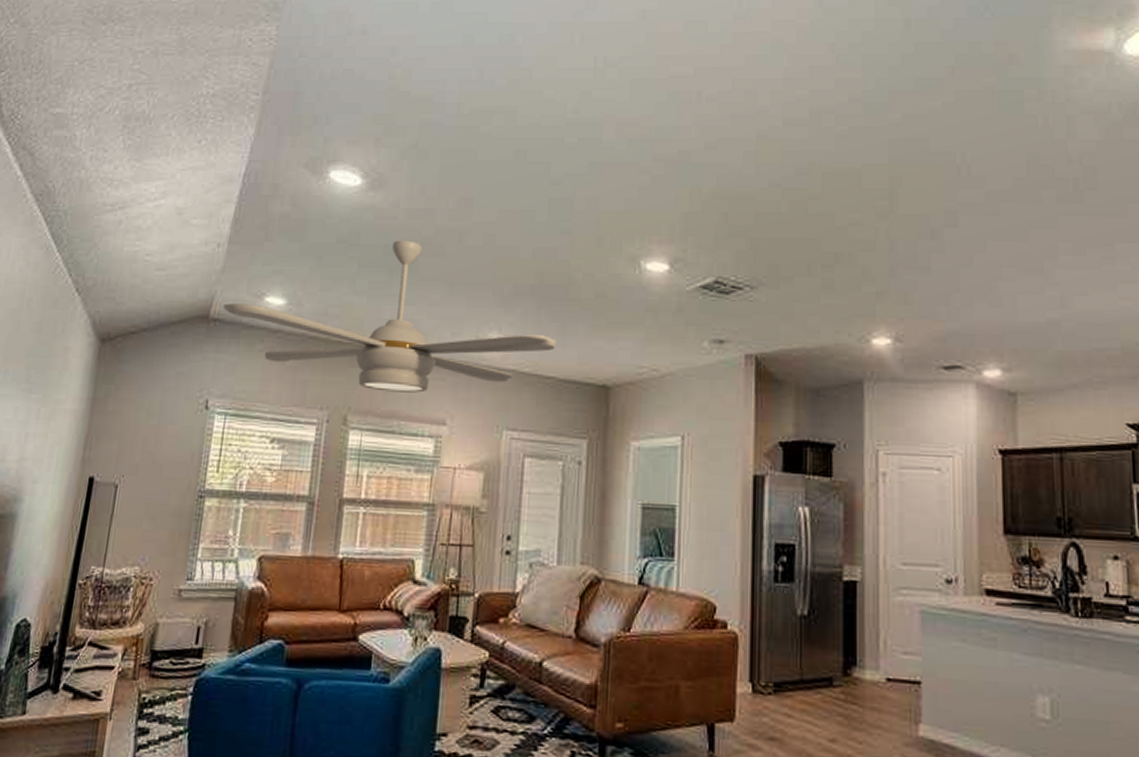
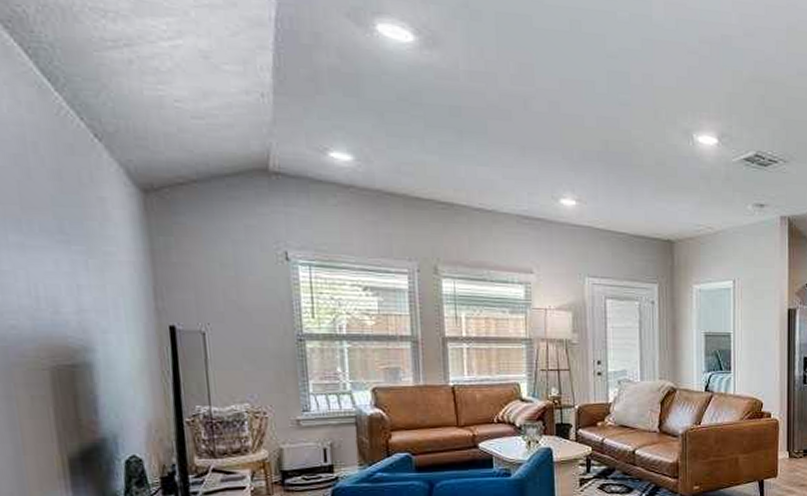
ceiling fan: present [223,240,557,393] -> none [283,101,626,246]

